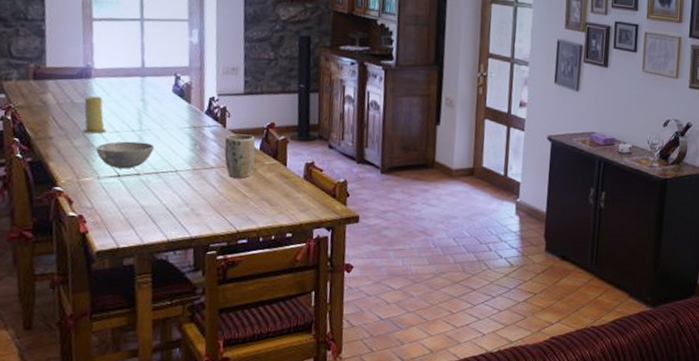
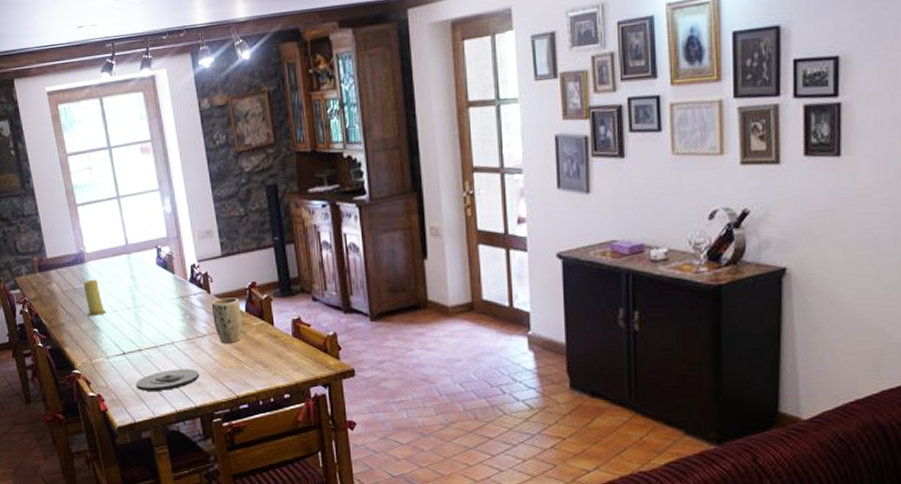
bowl: present [96,141,155,169] -> none [101,318,150,347]
plate: none [126,197,201,218] -> present [135,368,200,391]

